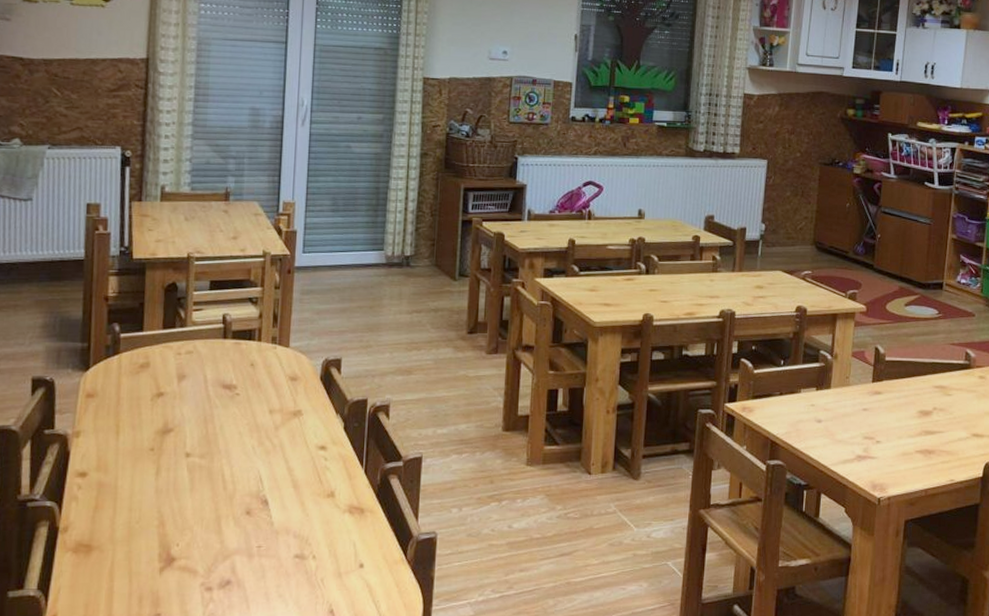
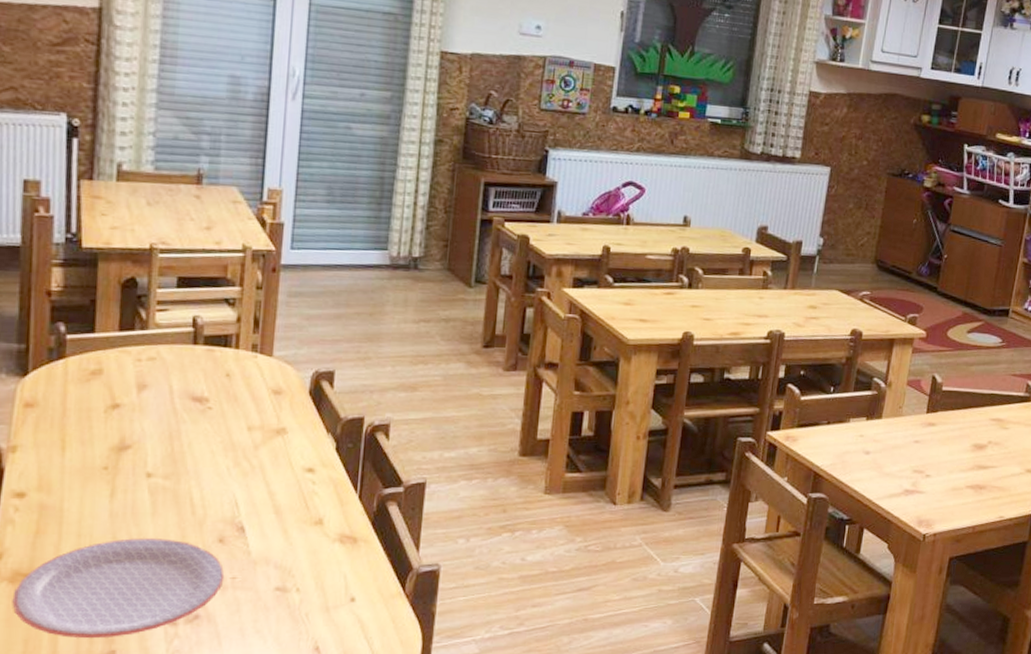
plate: none [75,512,252,603] -> present [12,538,225,639]

